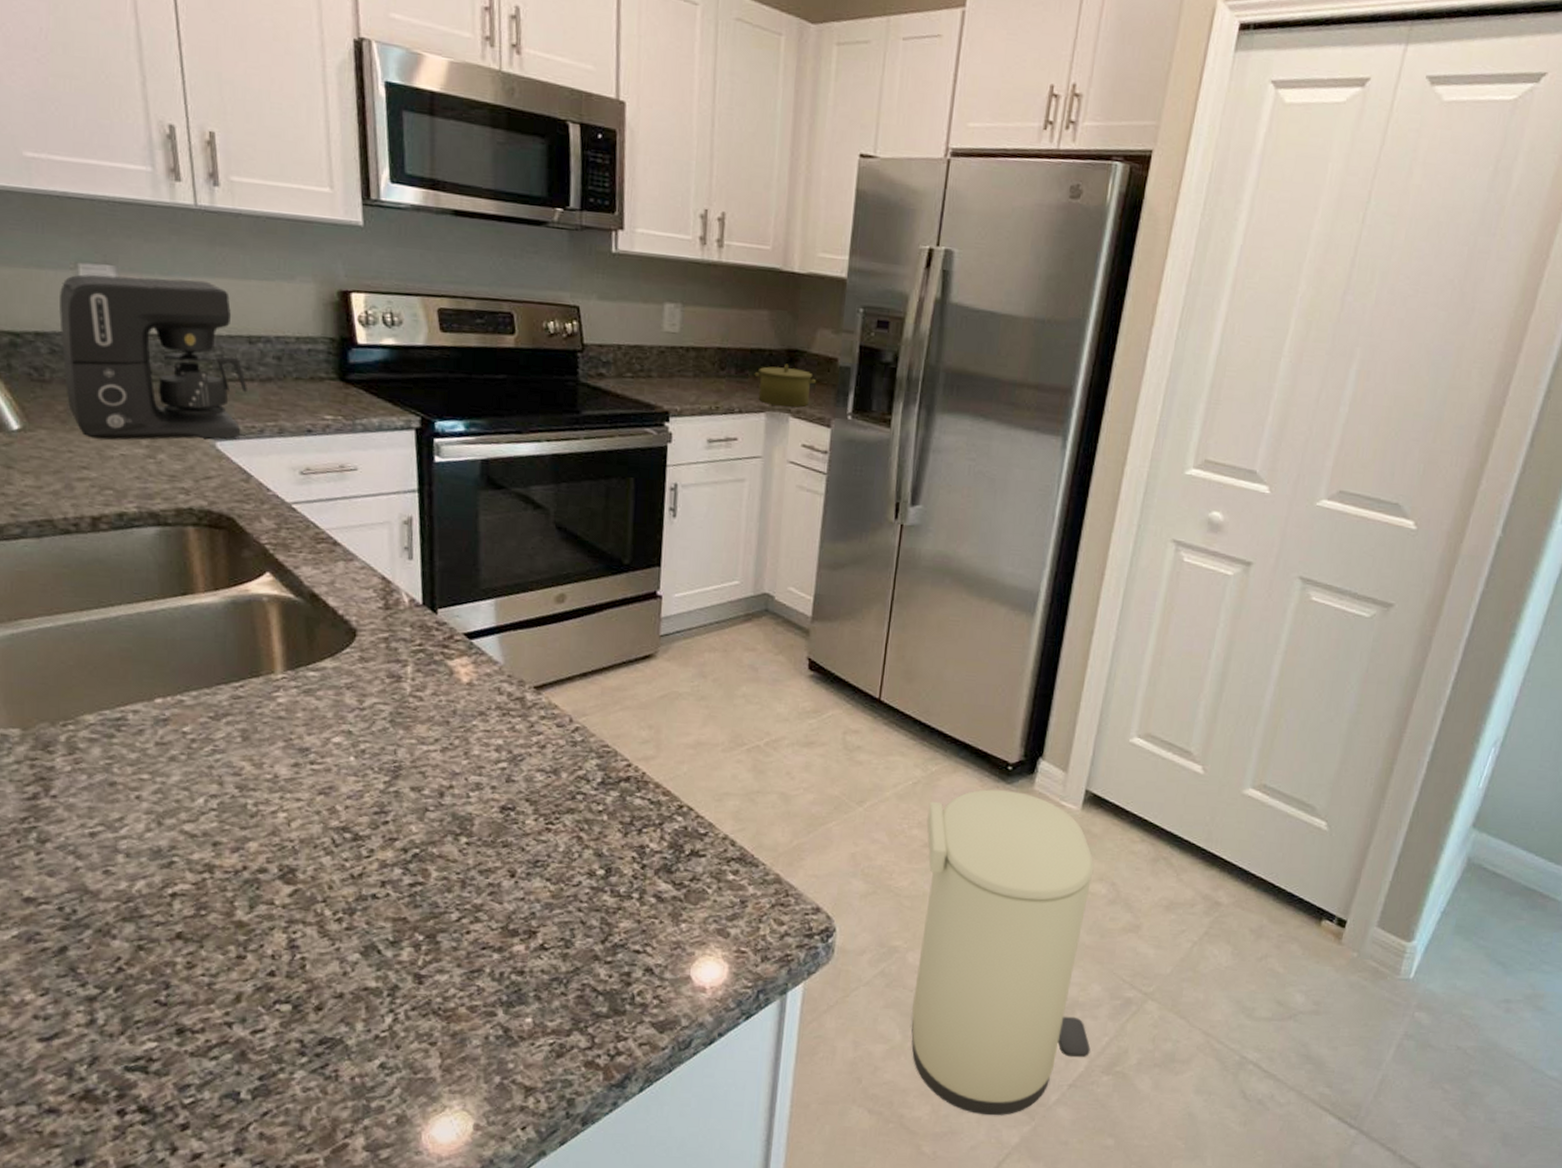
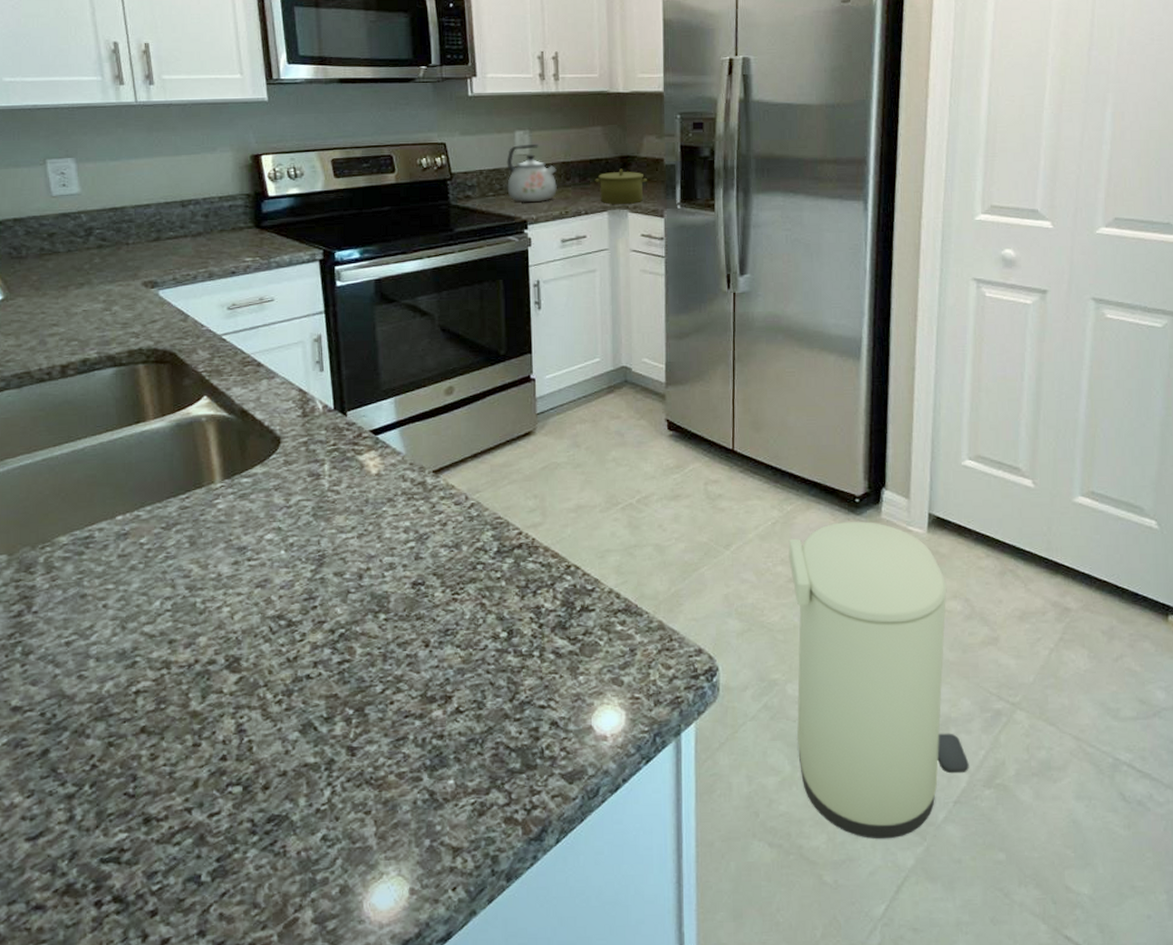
coffee maker: present [59,274,247,441] -> none [33,161,182,301]
kettle: none [648,320,710,392] -> present [507,143,557,203]

